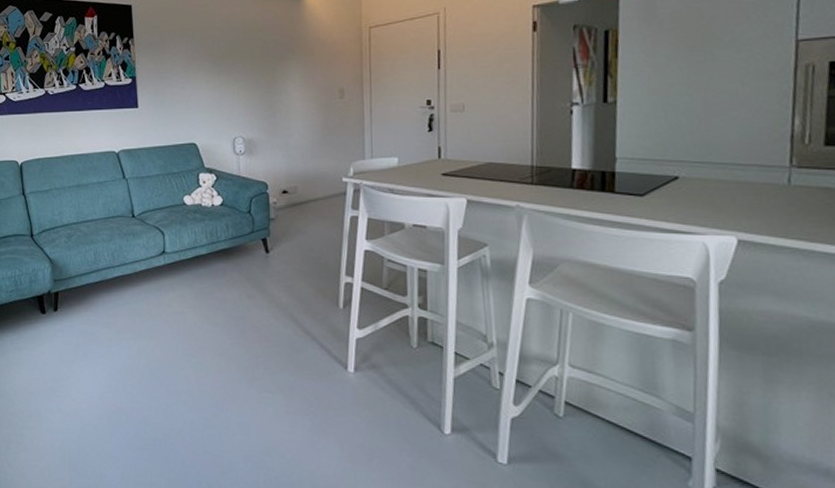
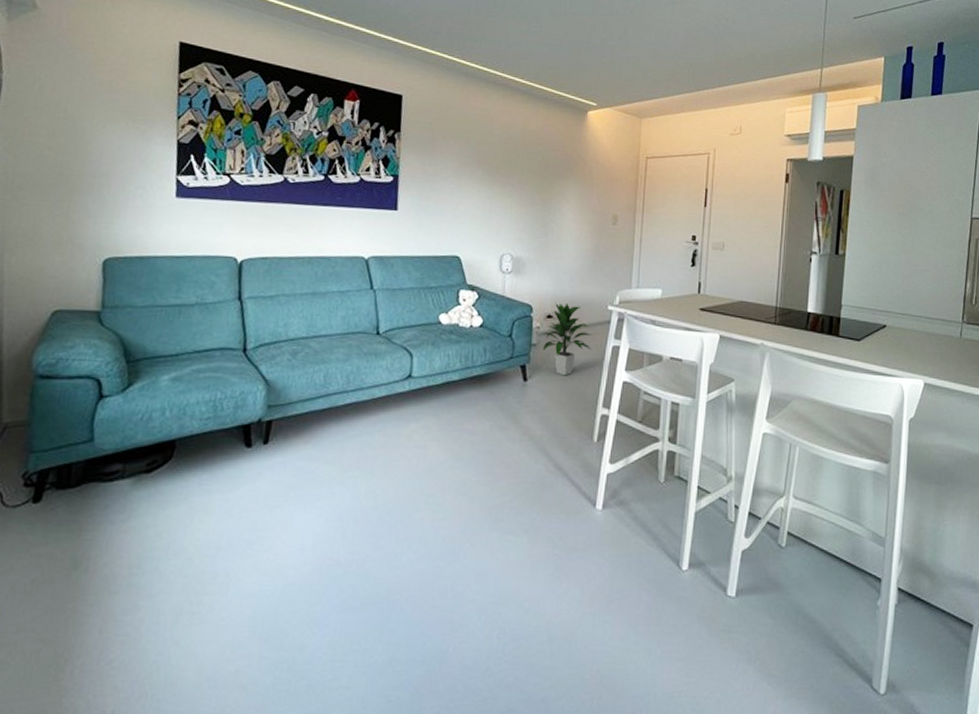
indoor plant: none [279,177,330,247] -> present [542,302,593,376]

